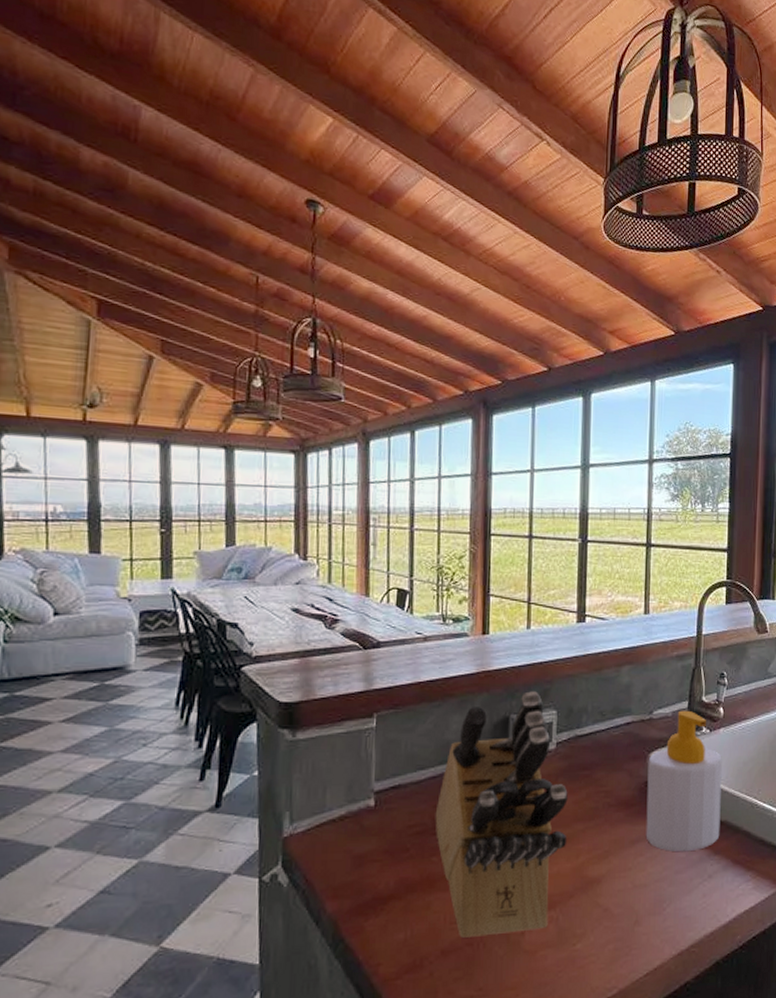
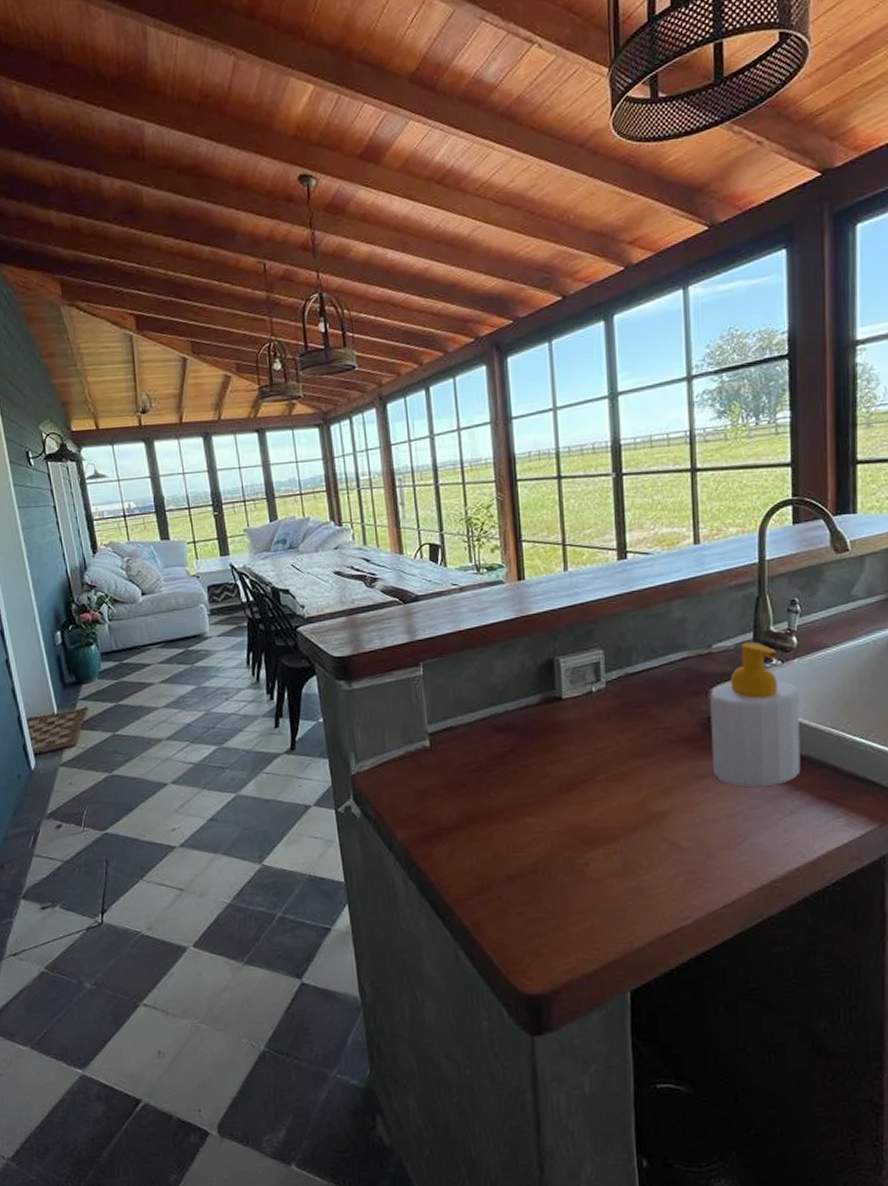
knife block: present [435,691,568,938] -> none [488,632,626,865]

